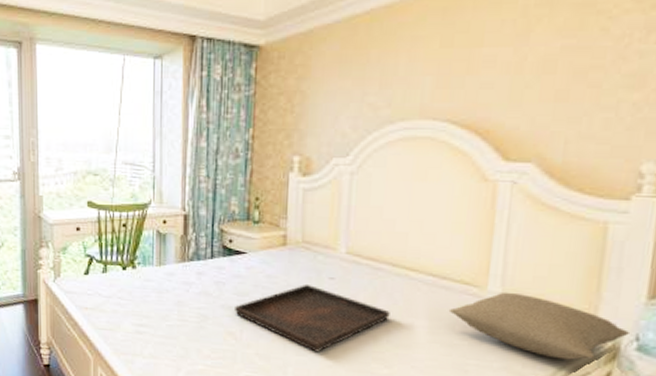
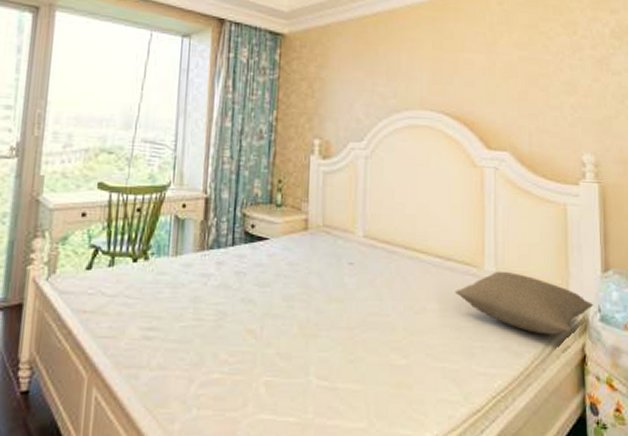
serving tray: present [235,283,390,352] -> none [255,270,405,346]

